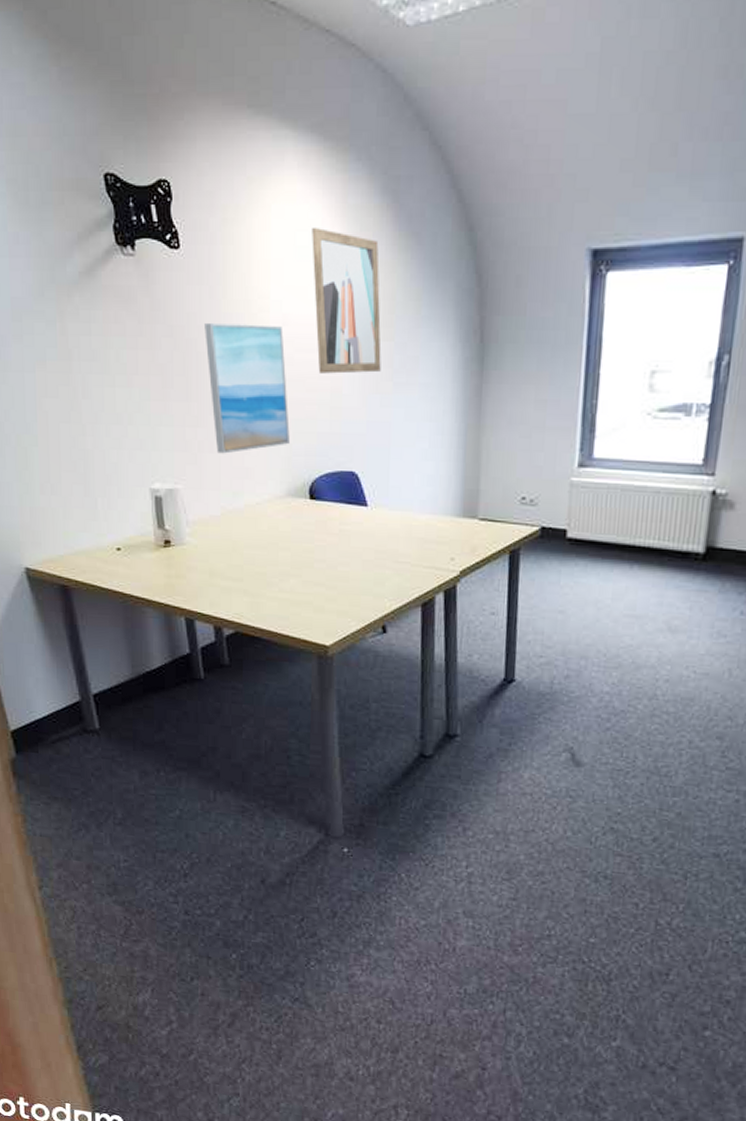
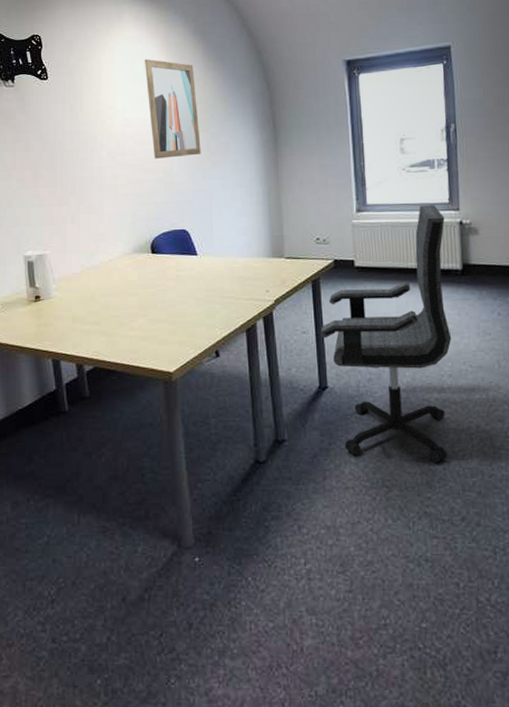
wall art: present [205,322,290,454] -> none [67,127,134,224]
office chair: none [512,465,694,777] -> present [320,205,452,463]

